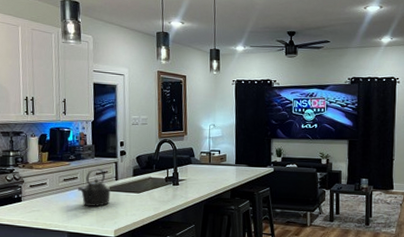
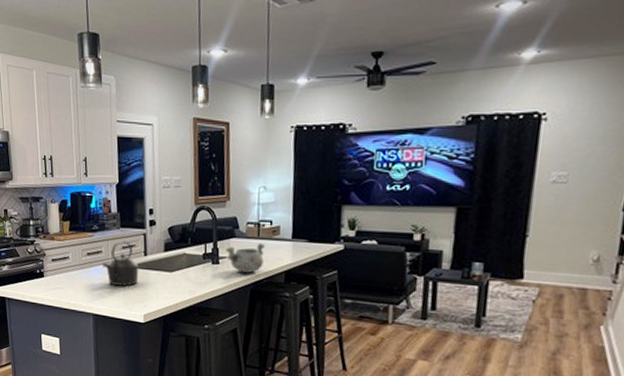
decorative bowl: none [184,168,216,192] -> present [226,243,266,273]

